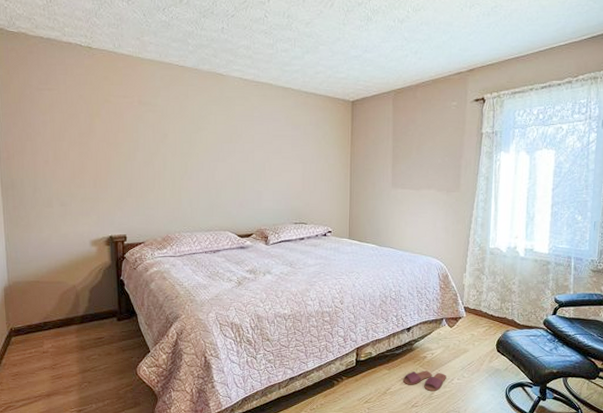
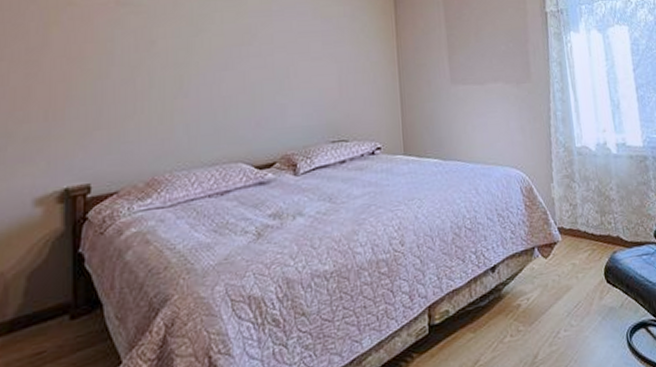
slippers: present [403,371,446,391] -> none [495,325,550,355]

